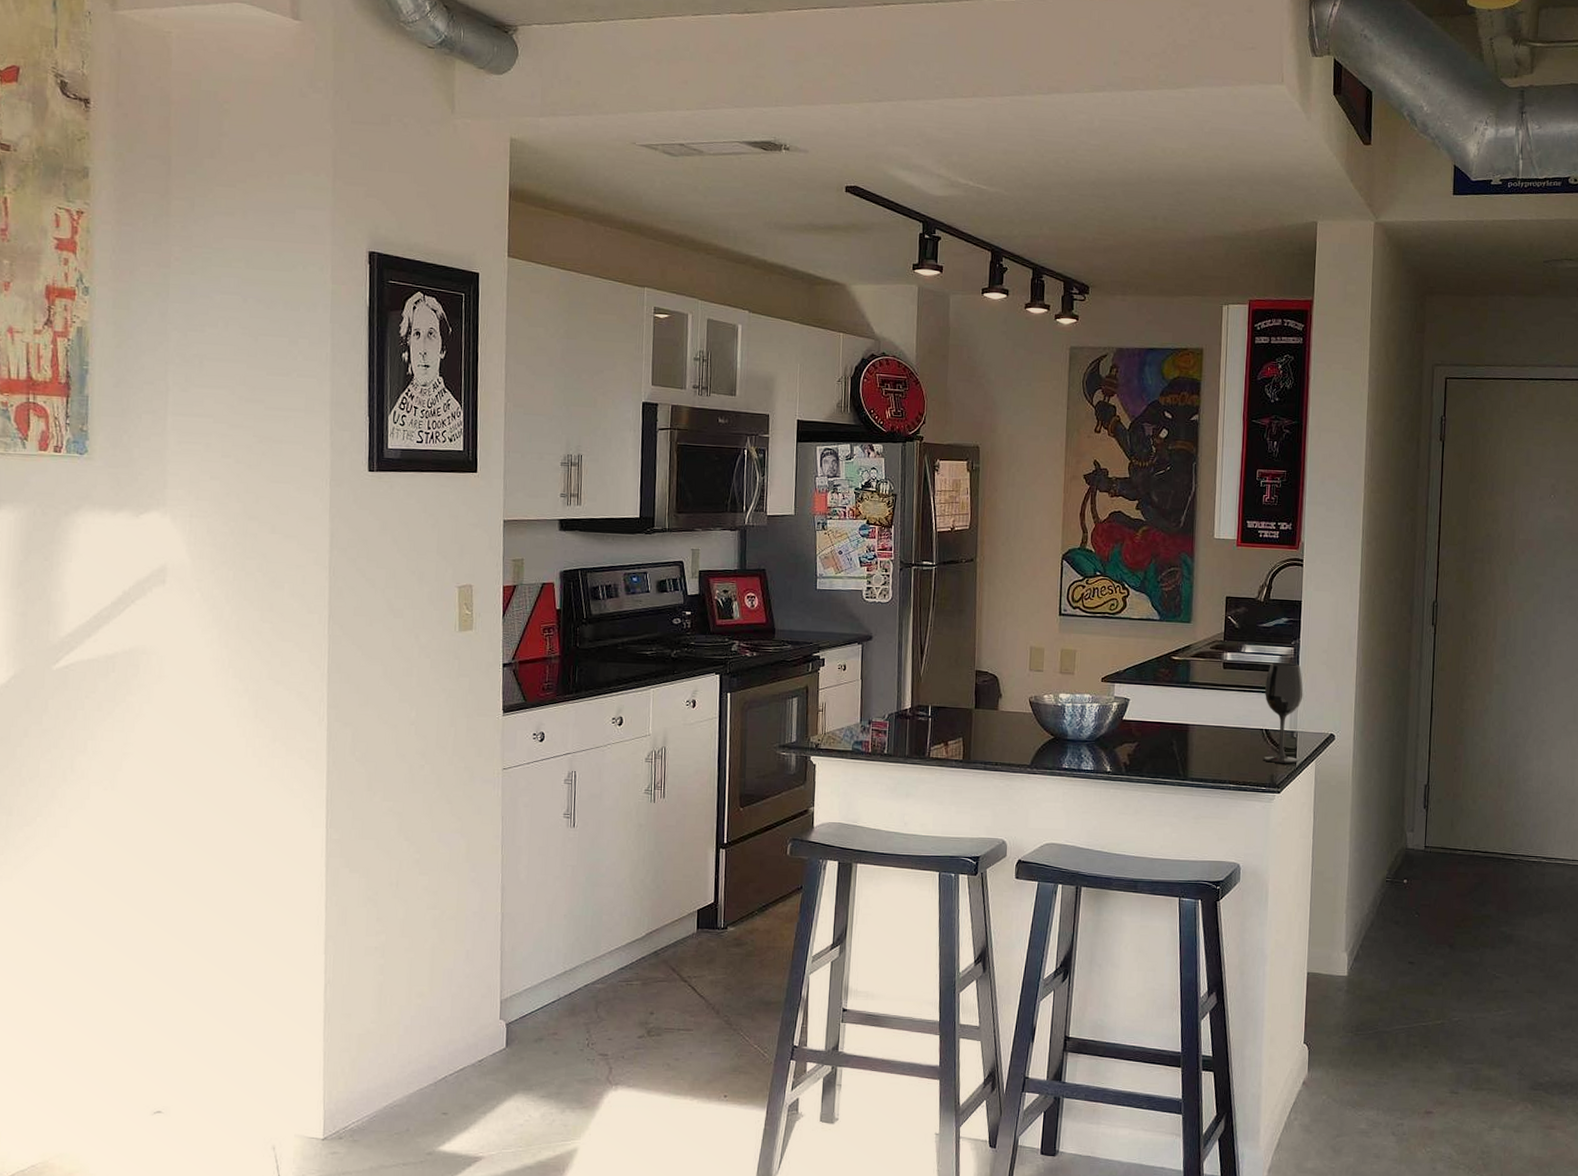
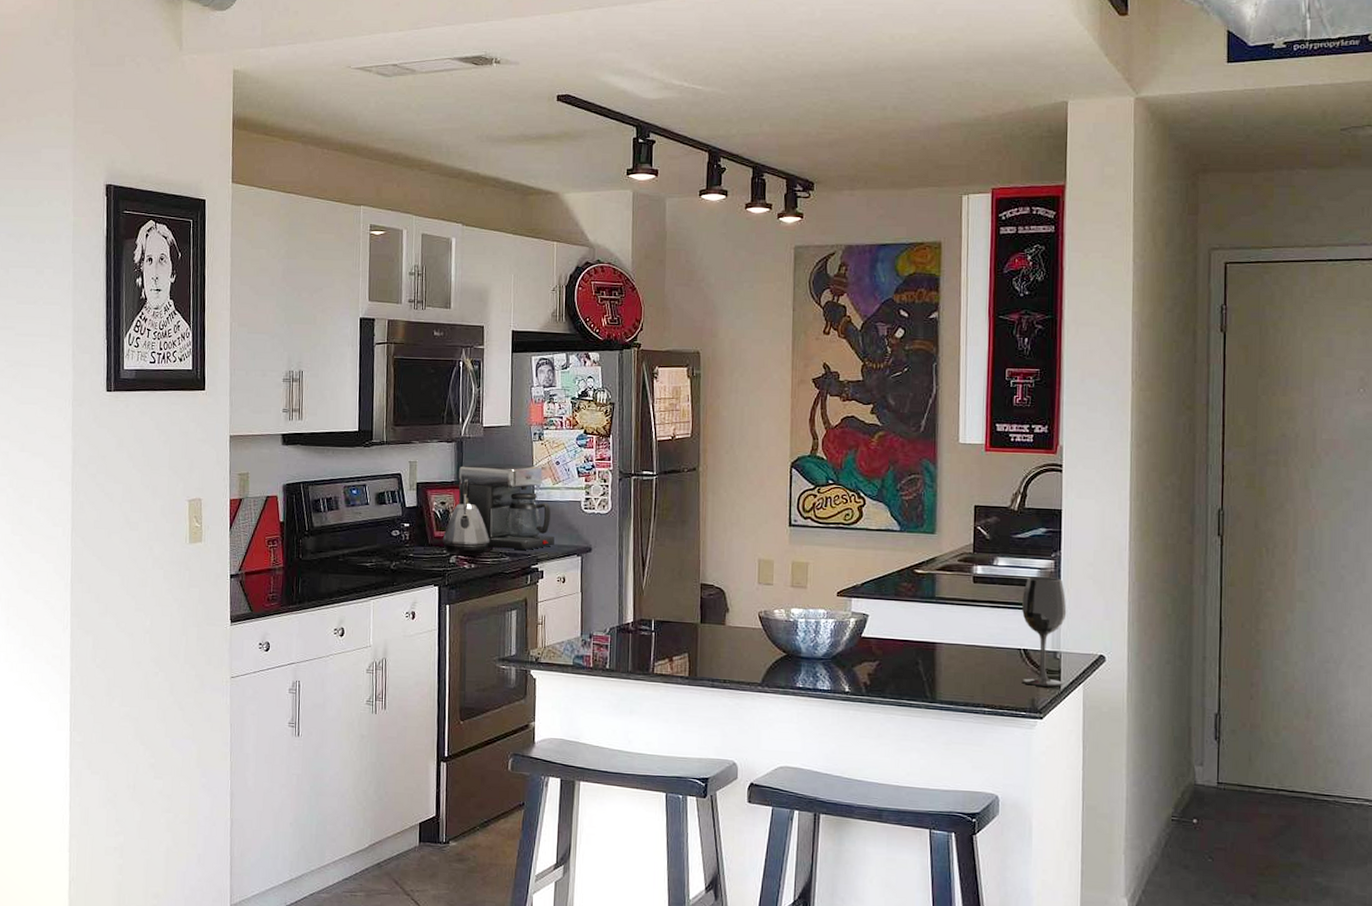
kettle: none [724,567,773,645] -> present [442,479,491,556]
coffee maker: none [741,552,836,639] -> present [458,463,554,551]

